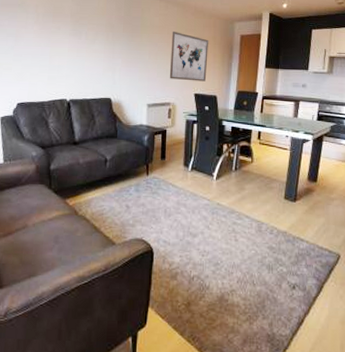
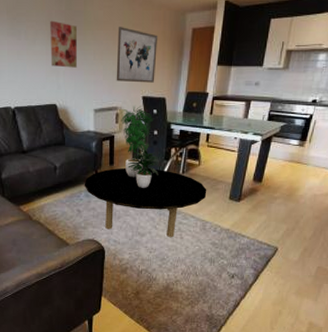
wall art: none [108,24,134,66] -> present [50,20,77,68]
coffee table: none [134,163,261,239] -> present [84,168,207,237]
potted plant: none [174,102,211,184] -> present [121,106,159,188]

